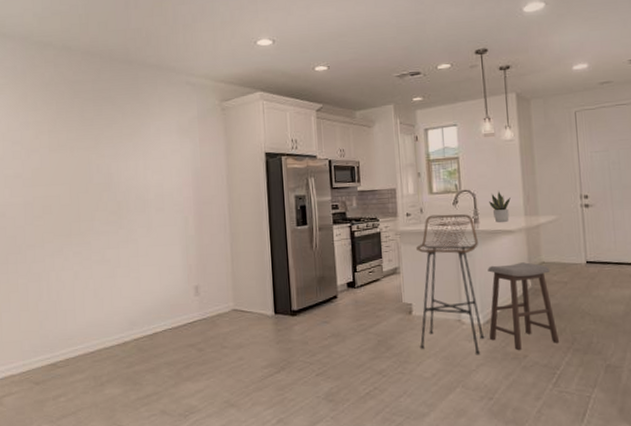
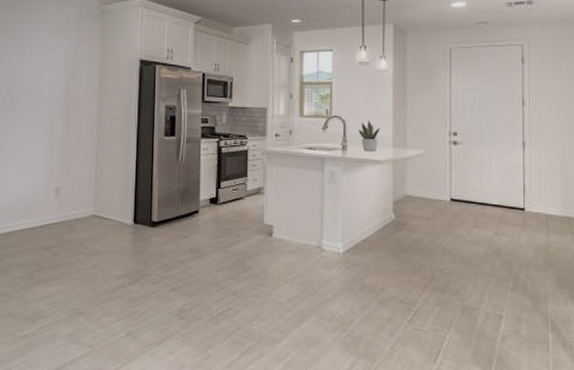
bar stool: present [415,214,485,354] -> none [277,138,344,283]
bar stool: present [488,262,560,350] -> none [347,194,419,283]

